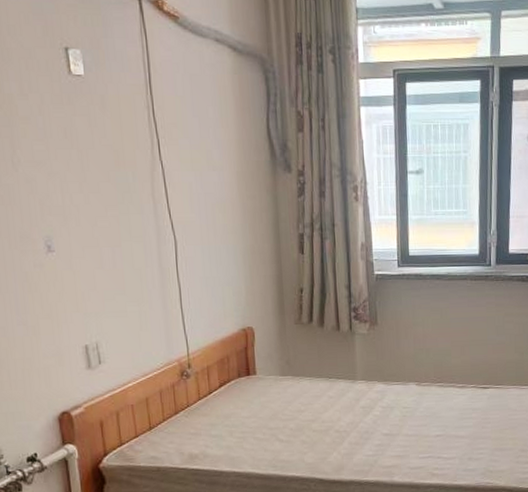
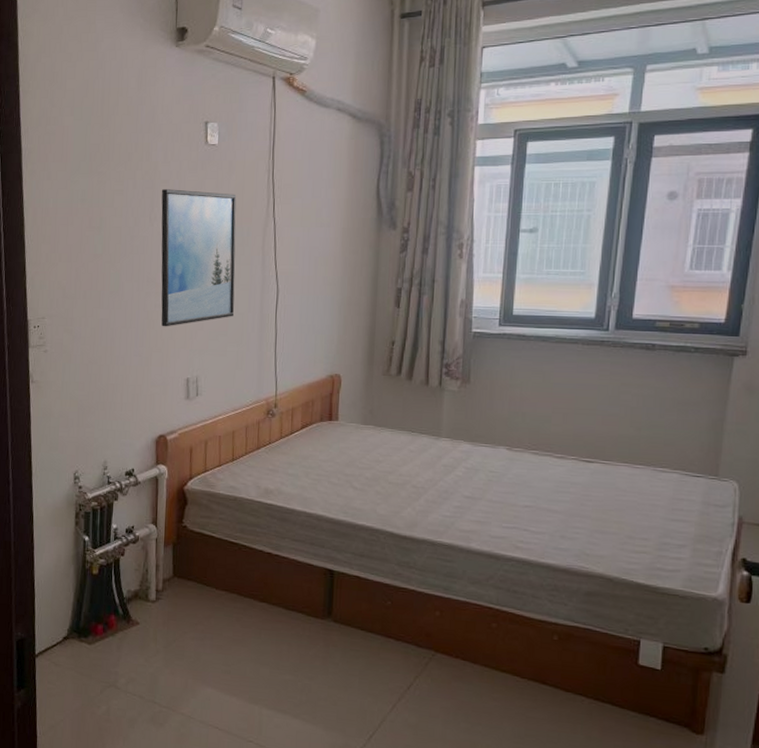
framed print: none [21,127,129,290] -> present [161,189,237,327]

